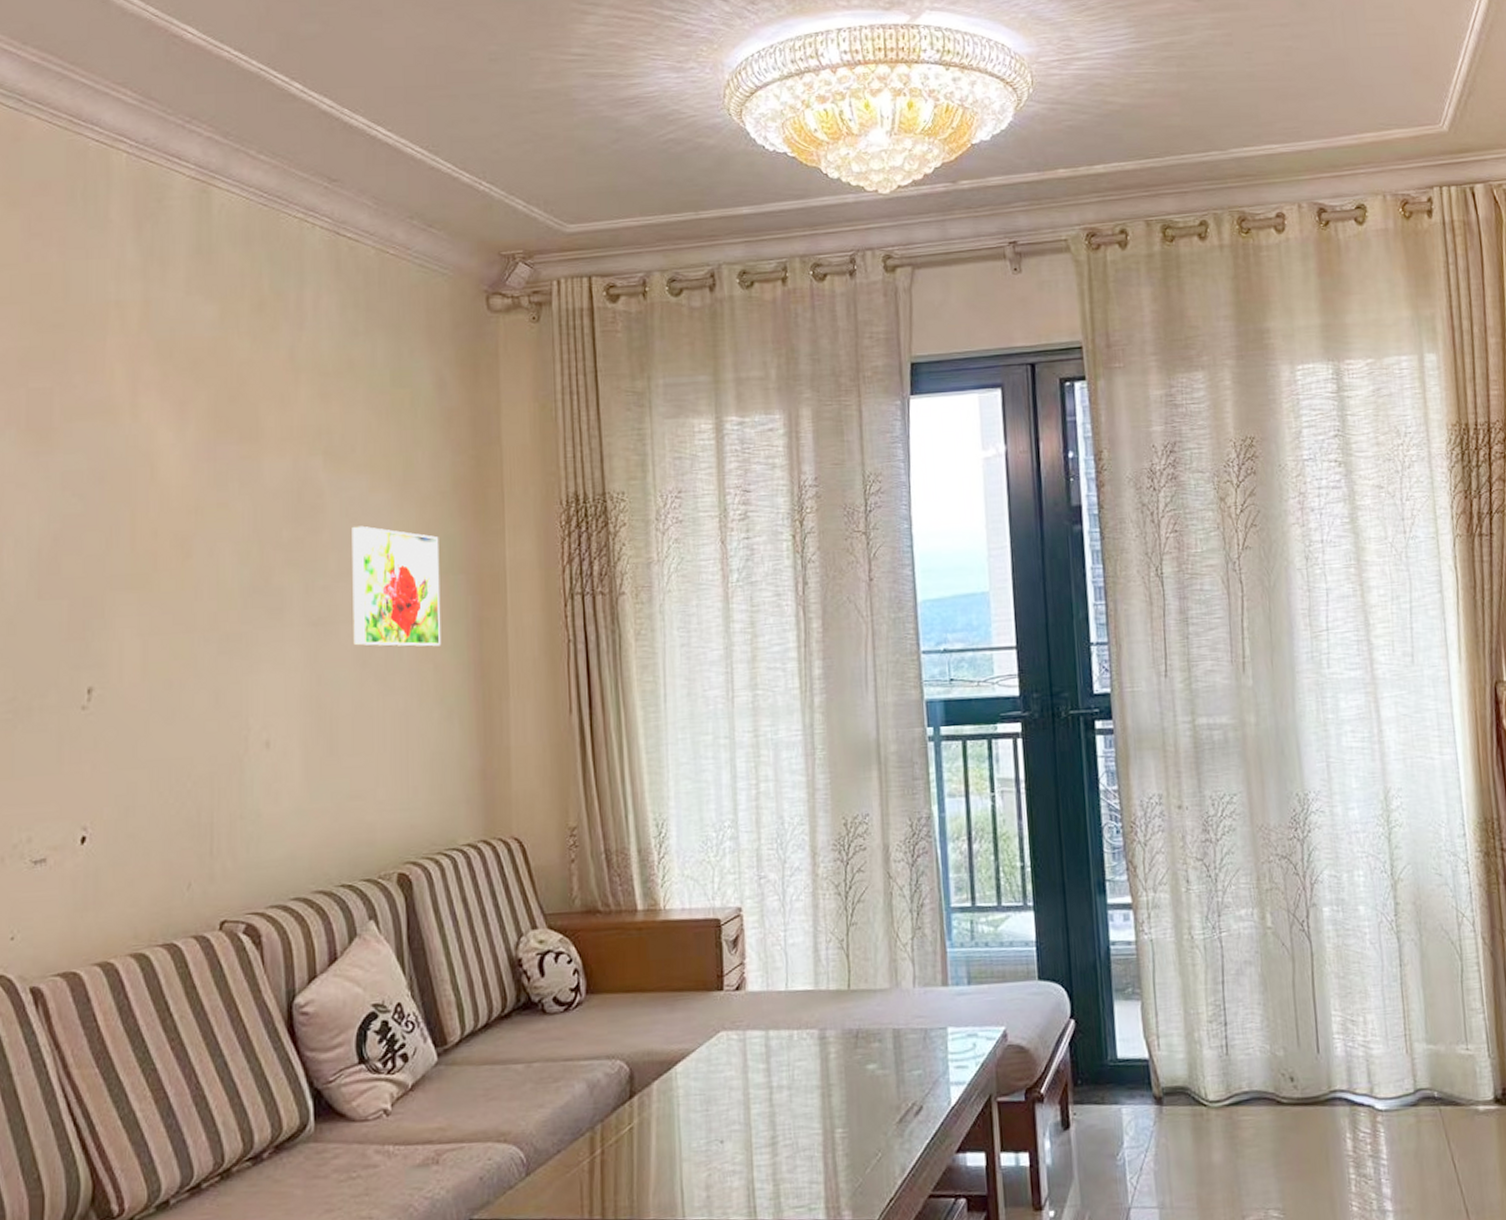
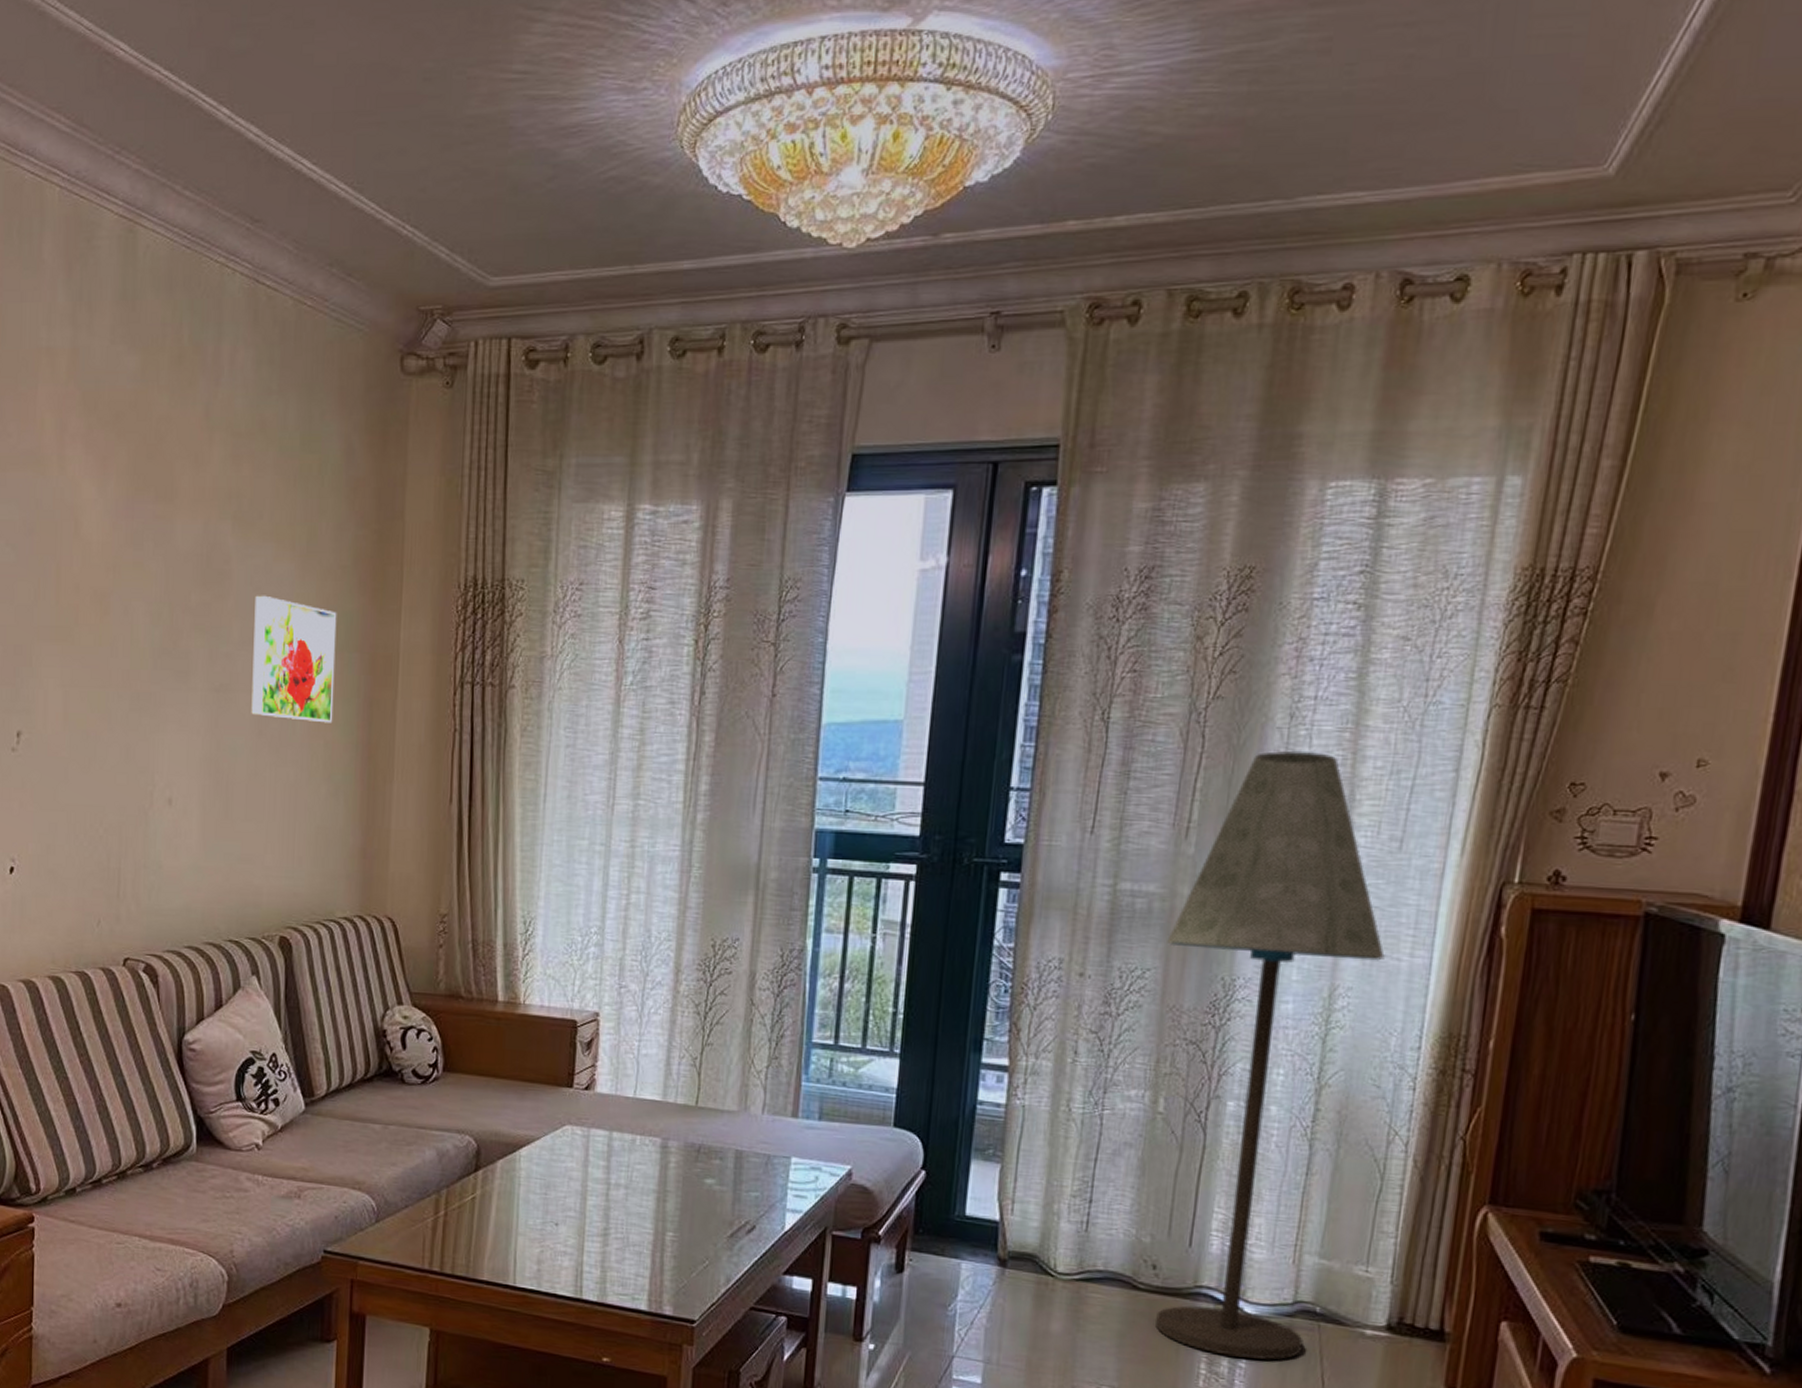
floor lamp: none [1245,586,1431,1157] -> present [1155,751,1385,1360]

